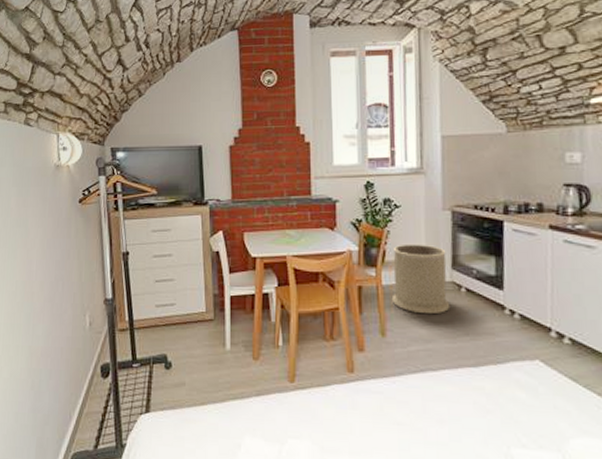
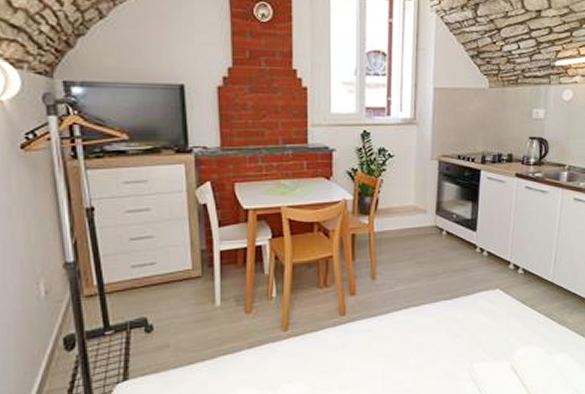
trash can: present [391,244,450,315] -> none [382,192,433,257]

